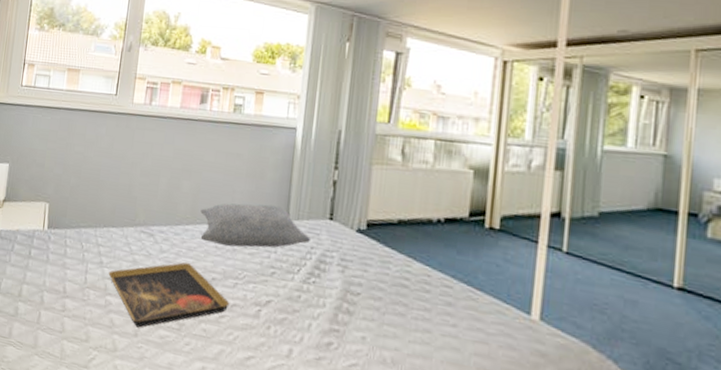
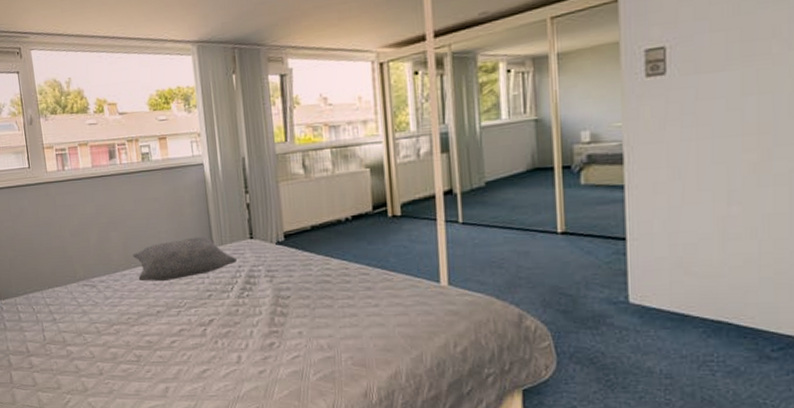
decorative tray: present [108,262,230,328] -> none [63,303,178,367]

